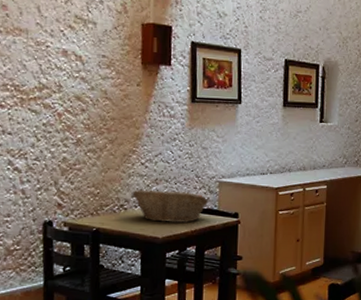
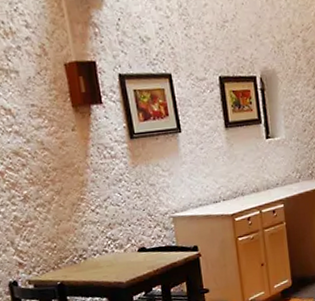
fruit basket: present [131,189,209,223] -> none [87,231,166,267]

